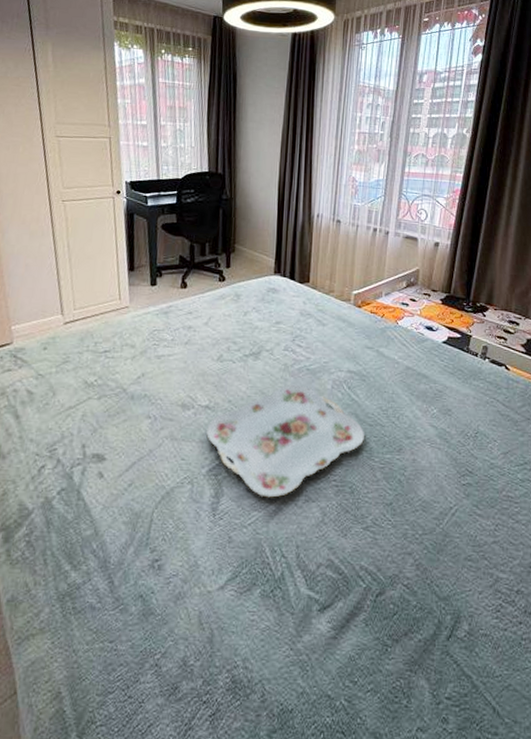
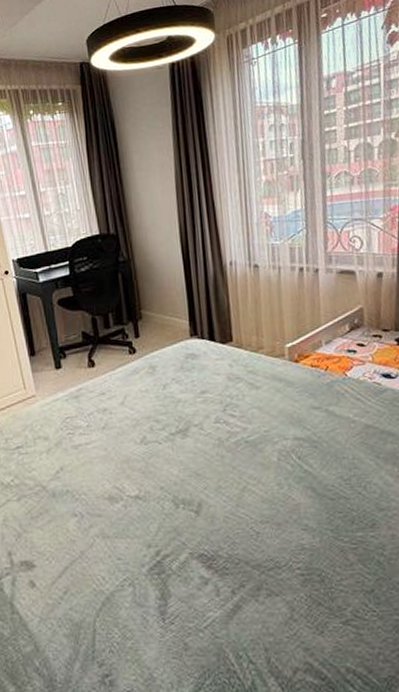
serving tray: present [206,384,365,498] -> none [141,460,328,595]

